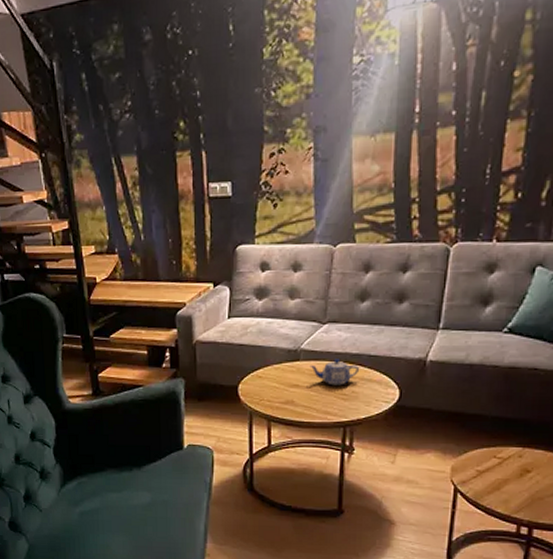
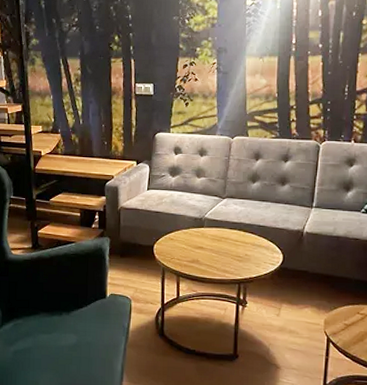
teapot: present [310,359,360,386] -> none [212,227,252,249]

